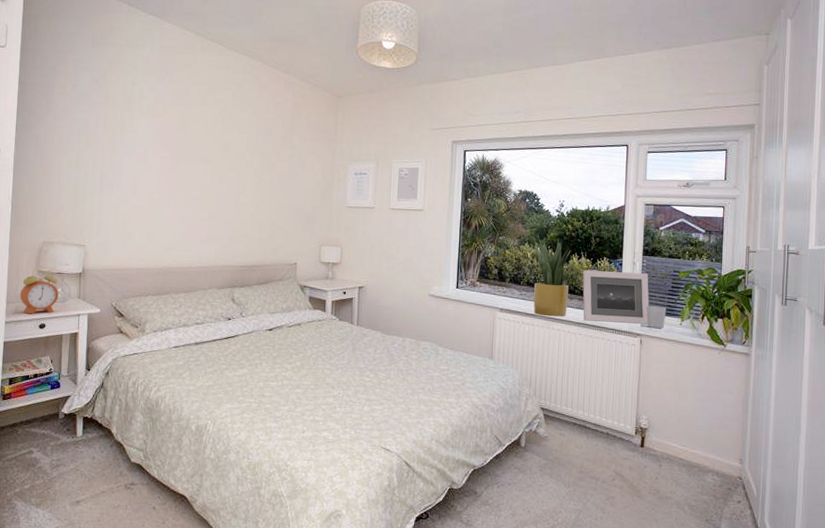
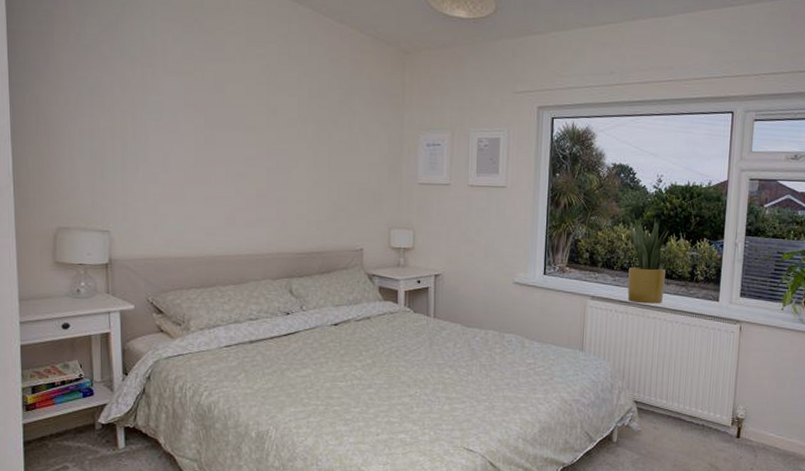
alarm clock: present [19,269,59,314] -> none [34,260,82,313]
picture frame: present [582,270,650,325] -> none [680,253,751,311]
candle holder: present [646,305,667,329] -> none [747,290,769,315]

